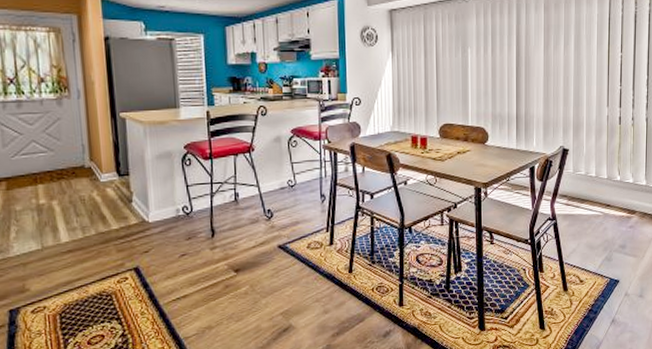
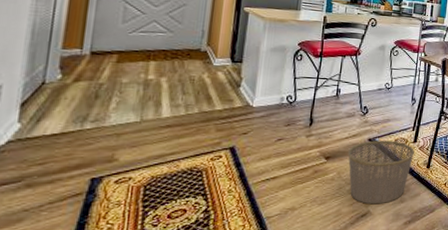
basket: none [258,243,332,318] -> present [348,140,415,205]

